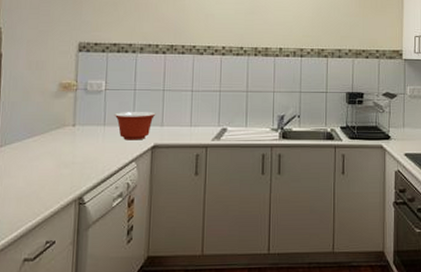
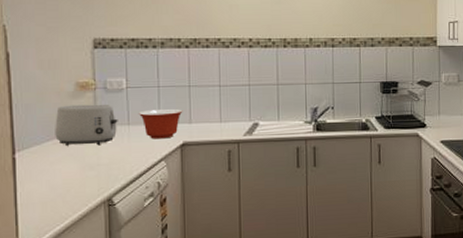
toaster: none [36,104,95,145] -> present [55,104,118,146]

